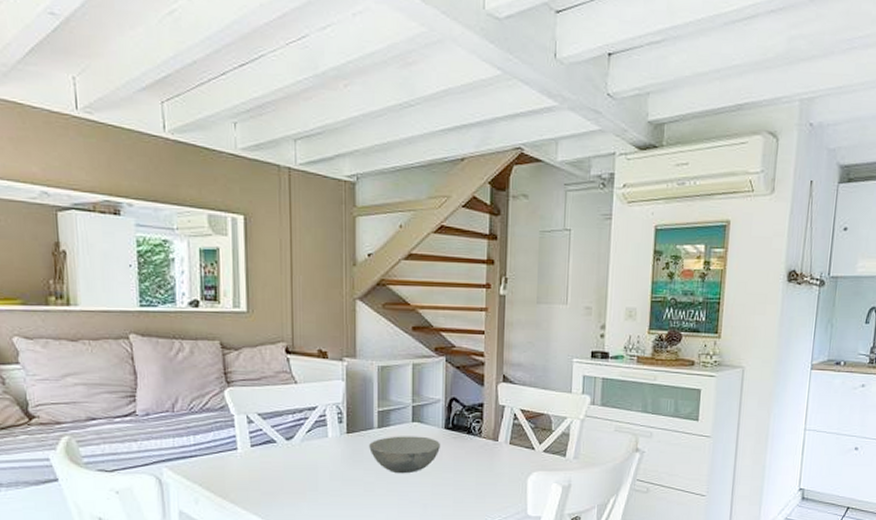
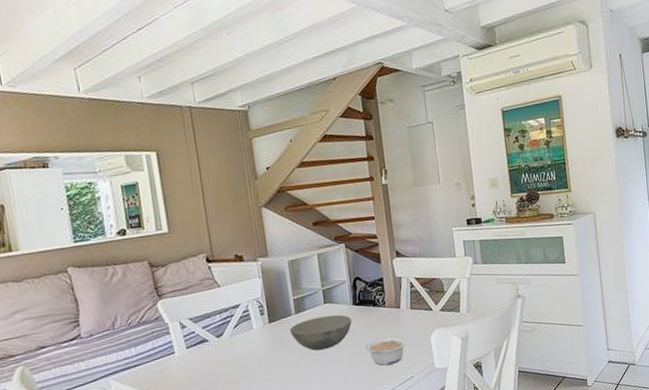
legume: none [452,471,500,502] -> present [365,336,407,366]

